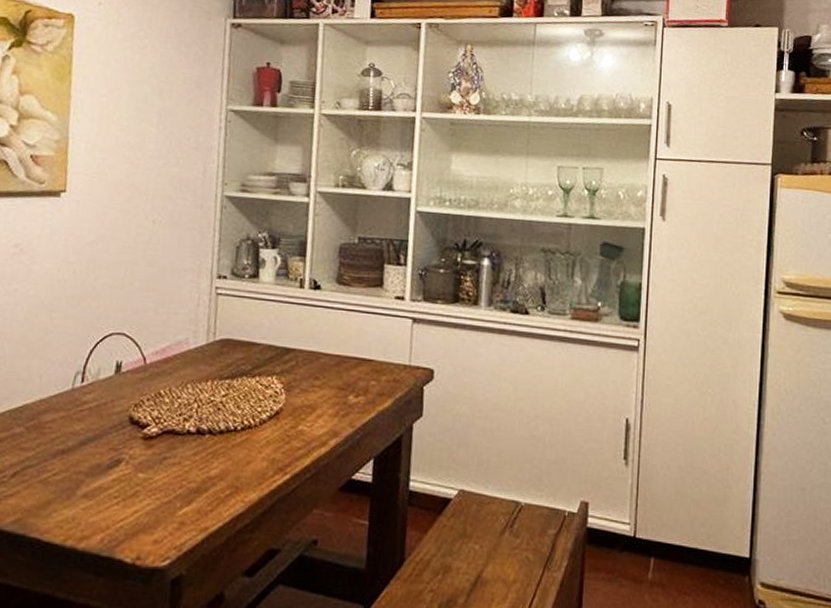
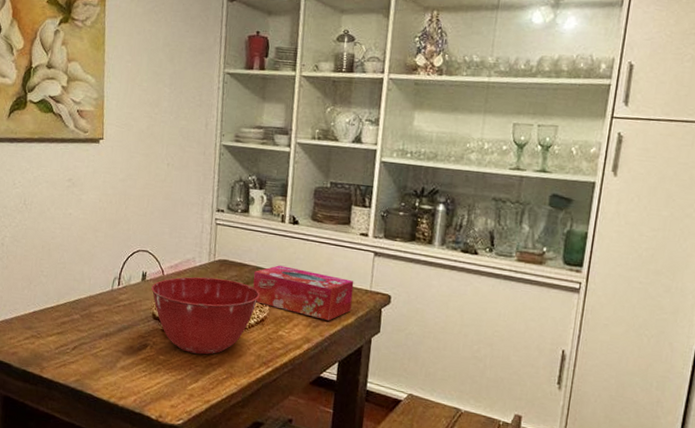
mixing bowl: none [128,362,274,466] -> present [151,276,260,355]
tissue box: none [264,341,390,407] -> present [253,265,354,321]

